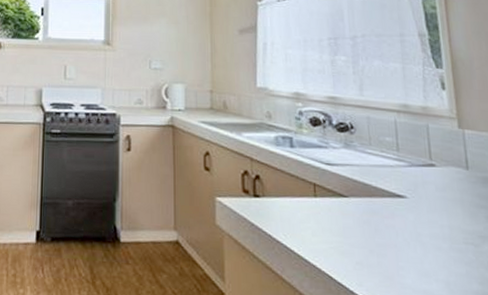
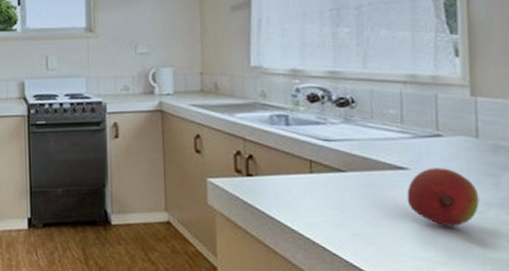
fruit: none [406,197,475,260] -> present [407,168,479,227]

